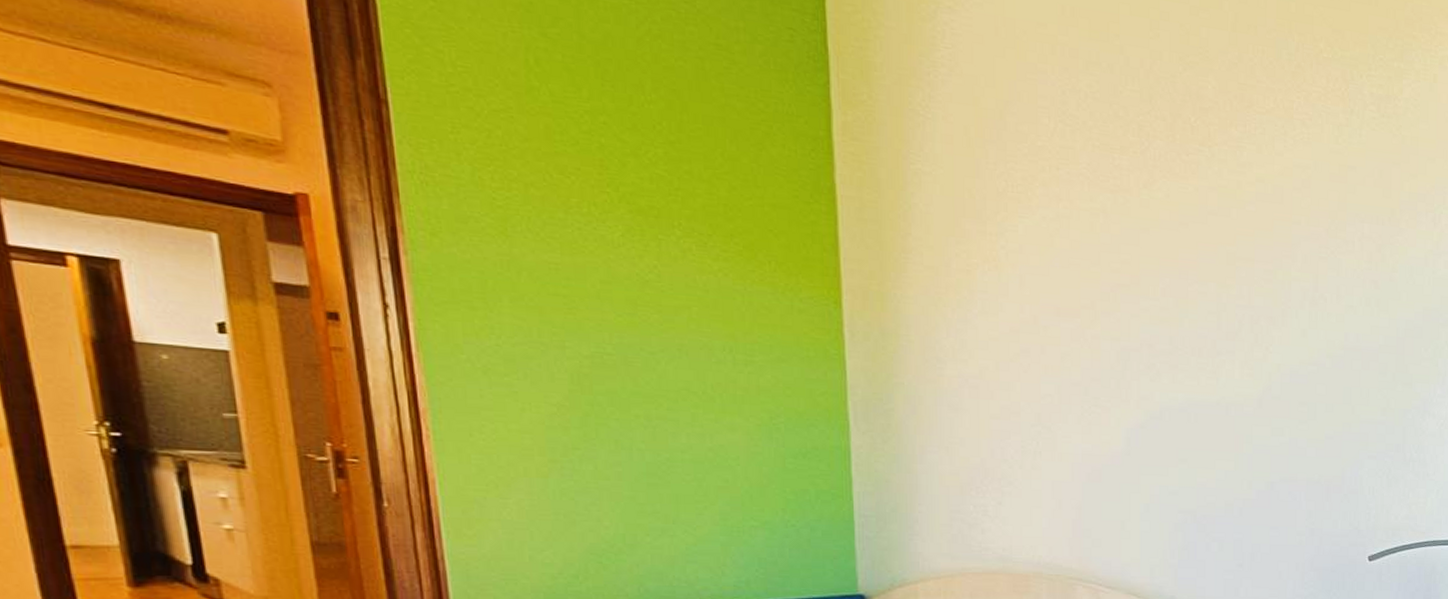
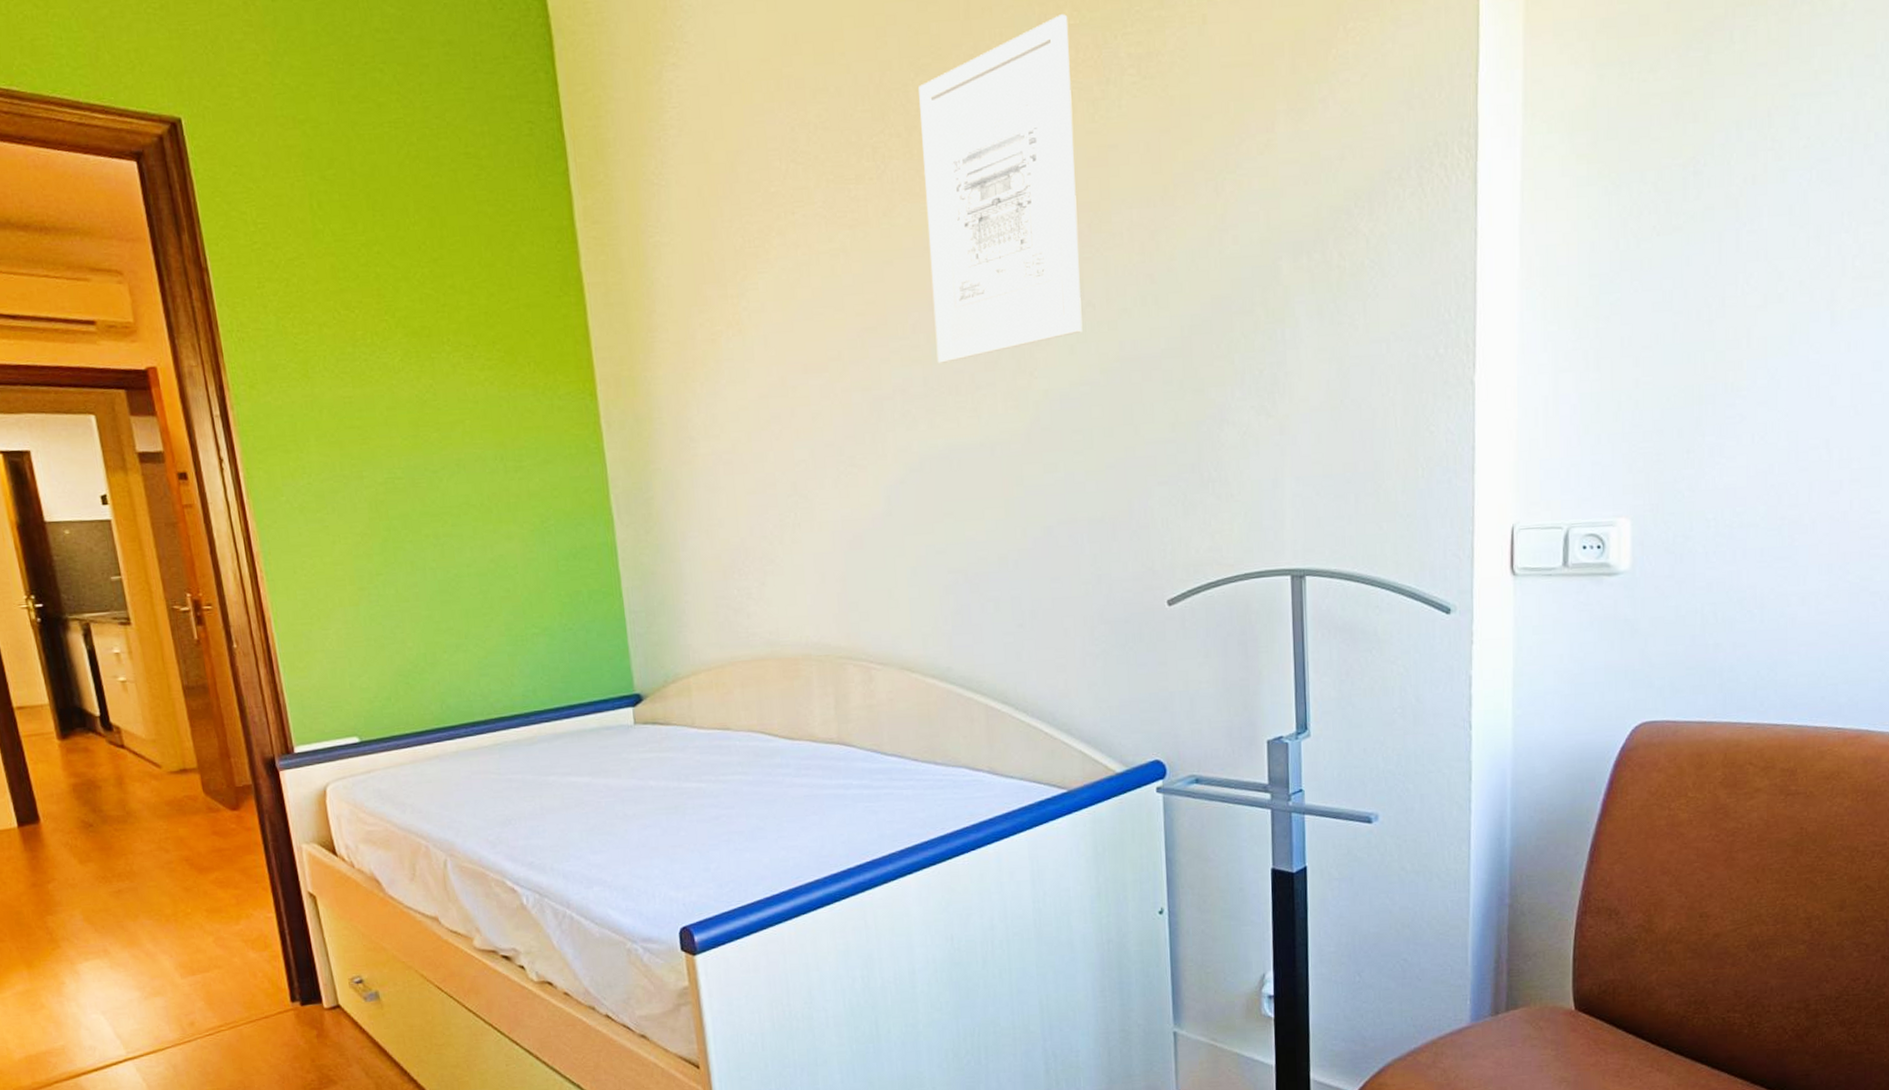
wall art: none [1183,46,1322,327] -> present [918,14,1083,363]

